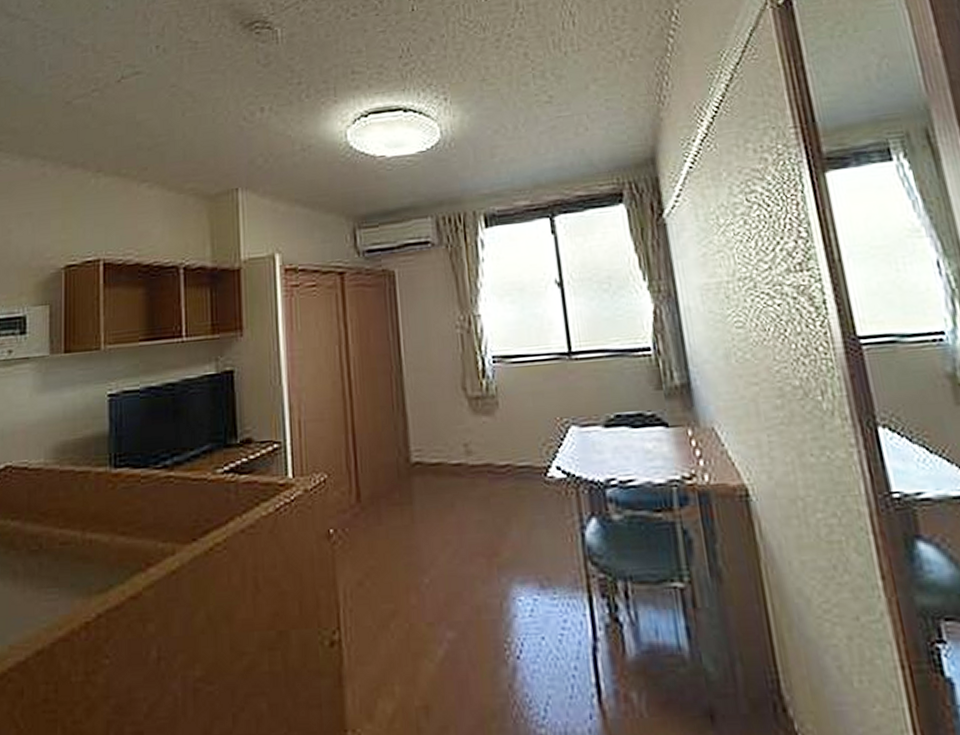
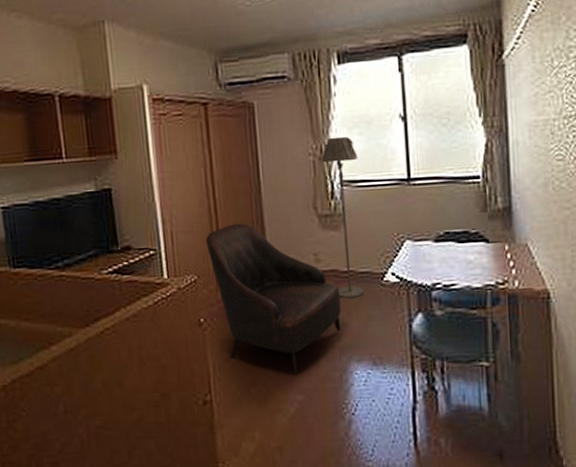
armchair: none [338,409,499,603] -> present [205,223,341,375]
floor lamp: none [470,305,526,501] -> present [322,136,365,299]

